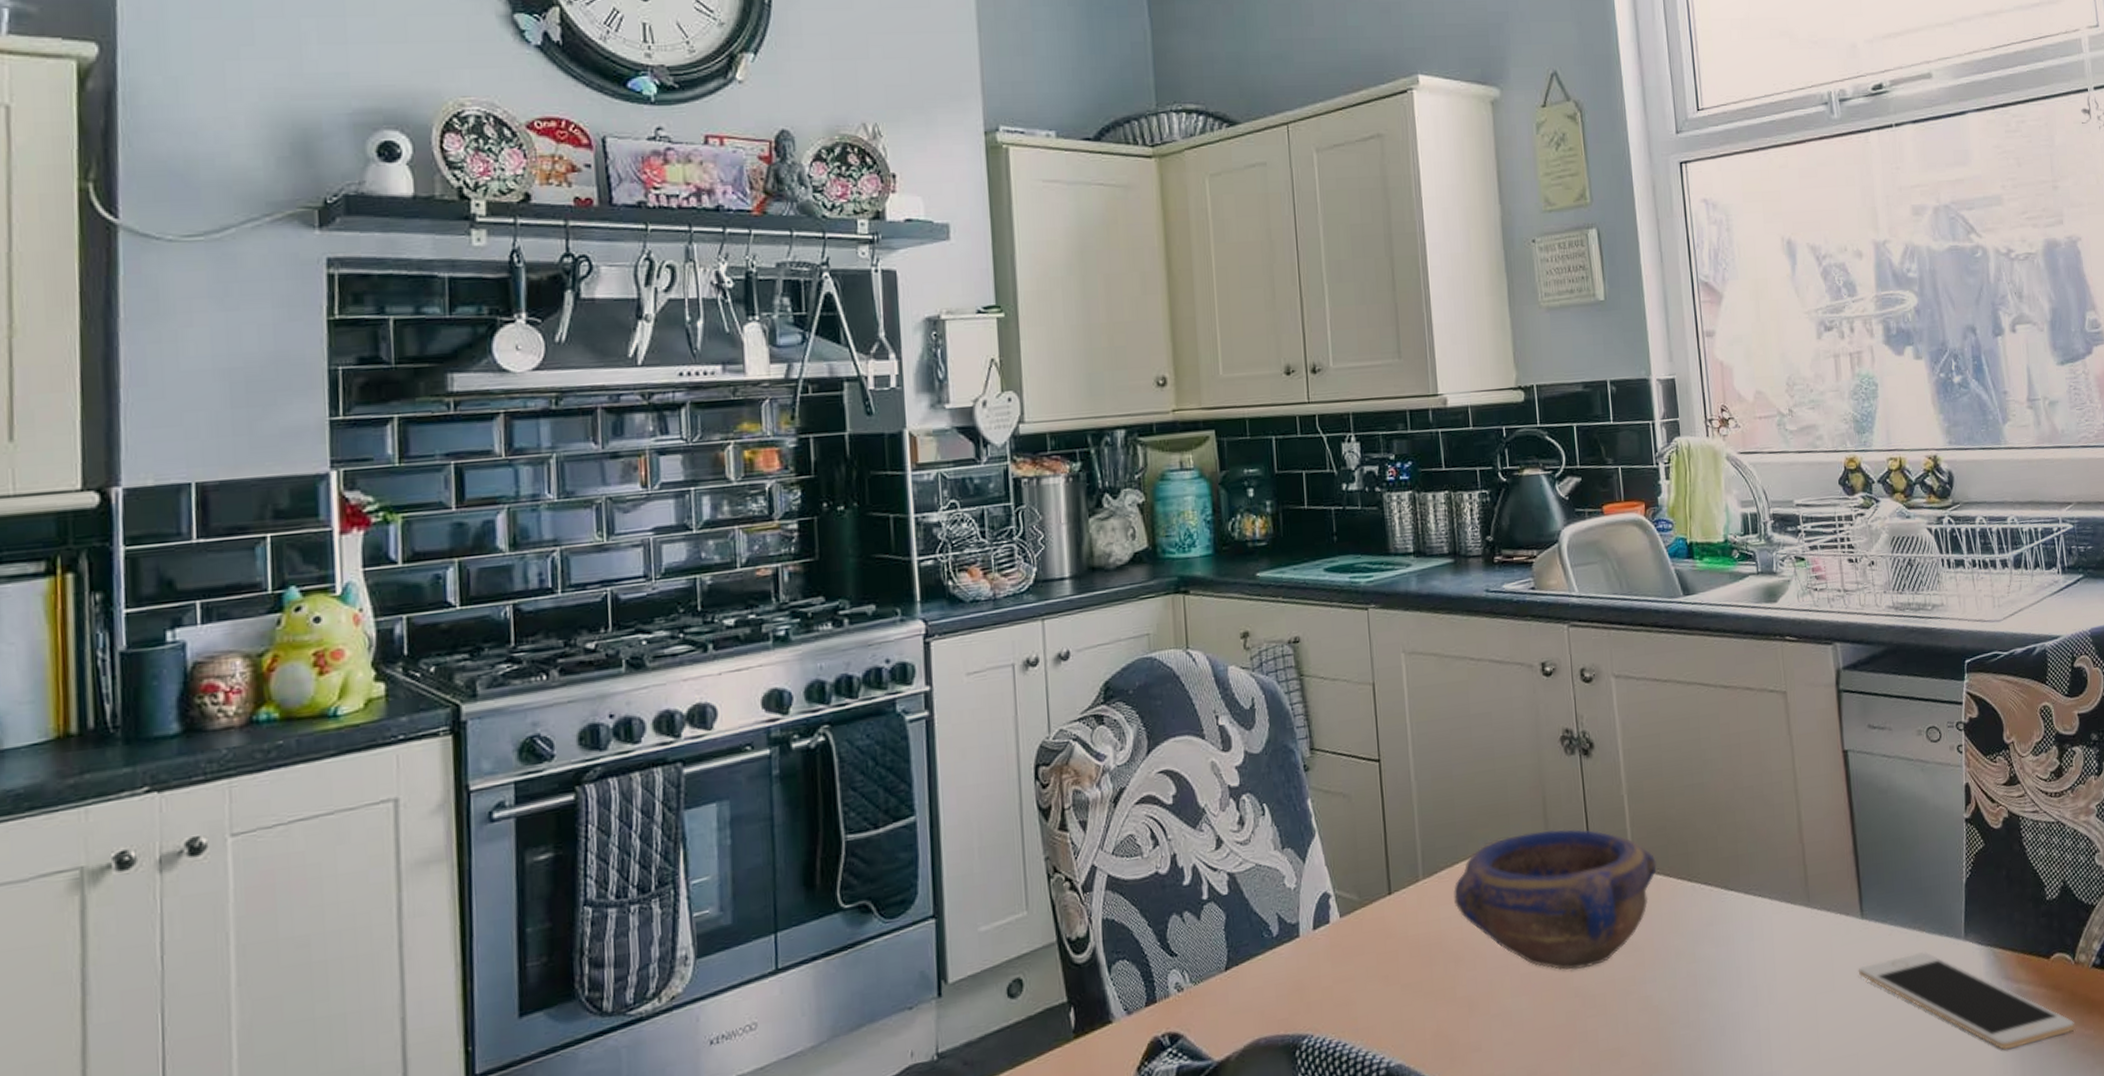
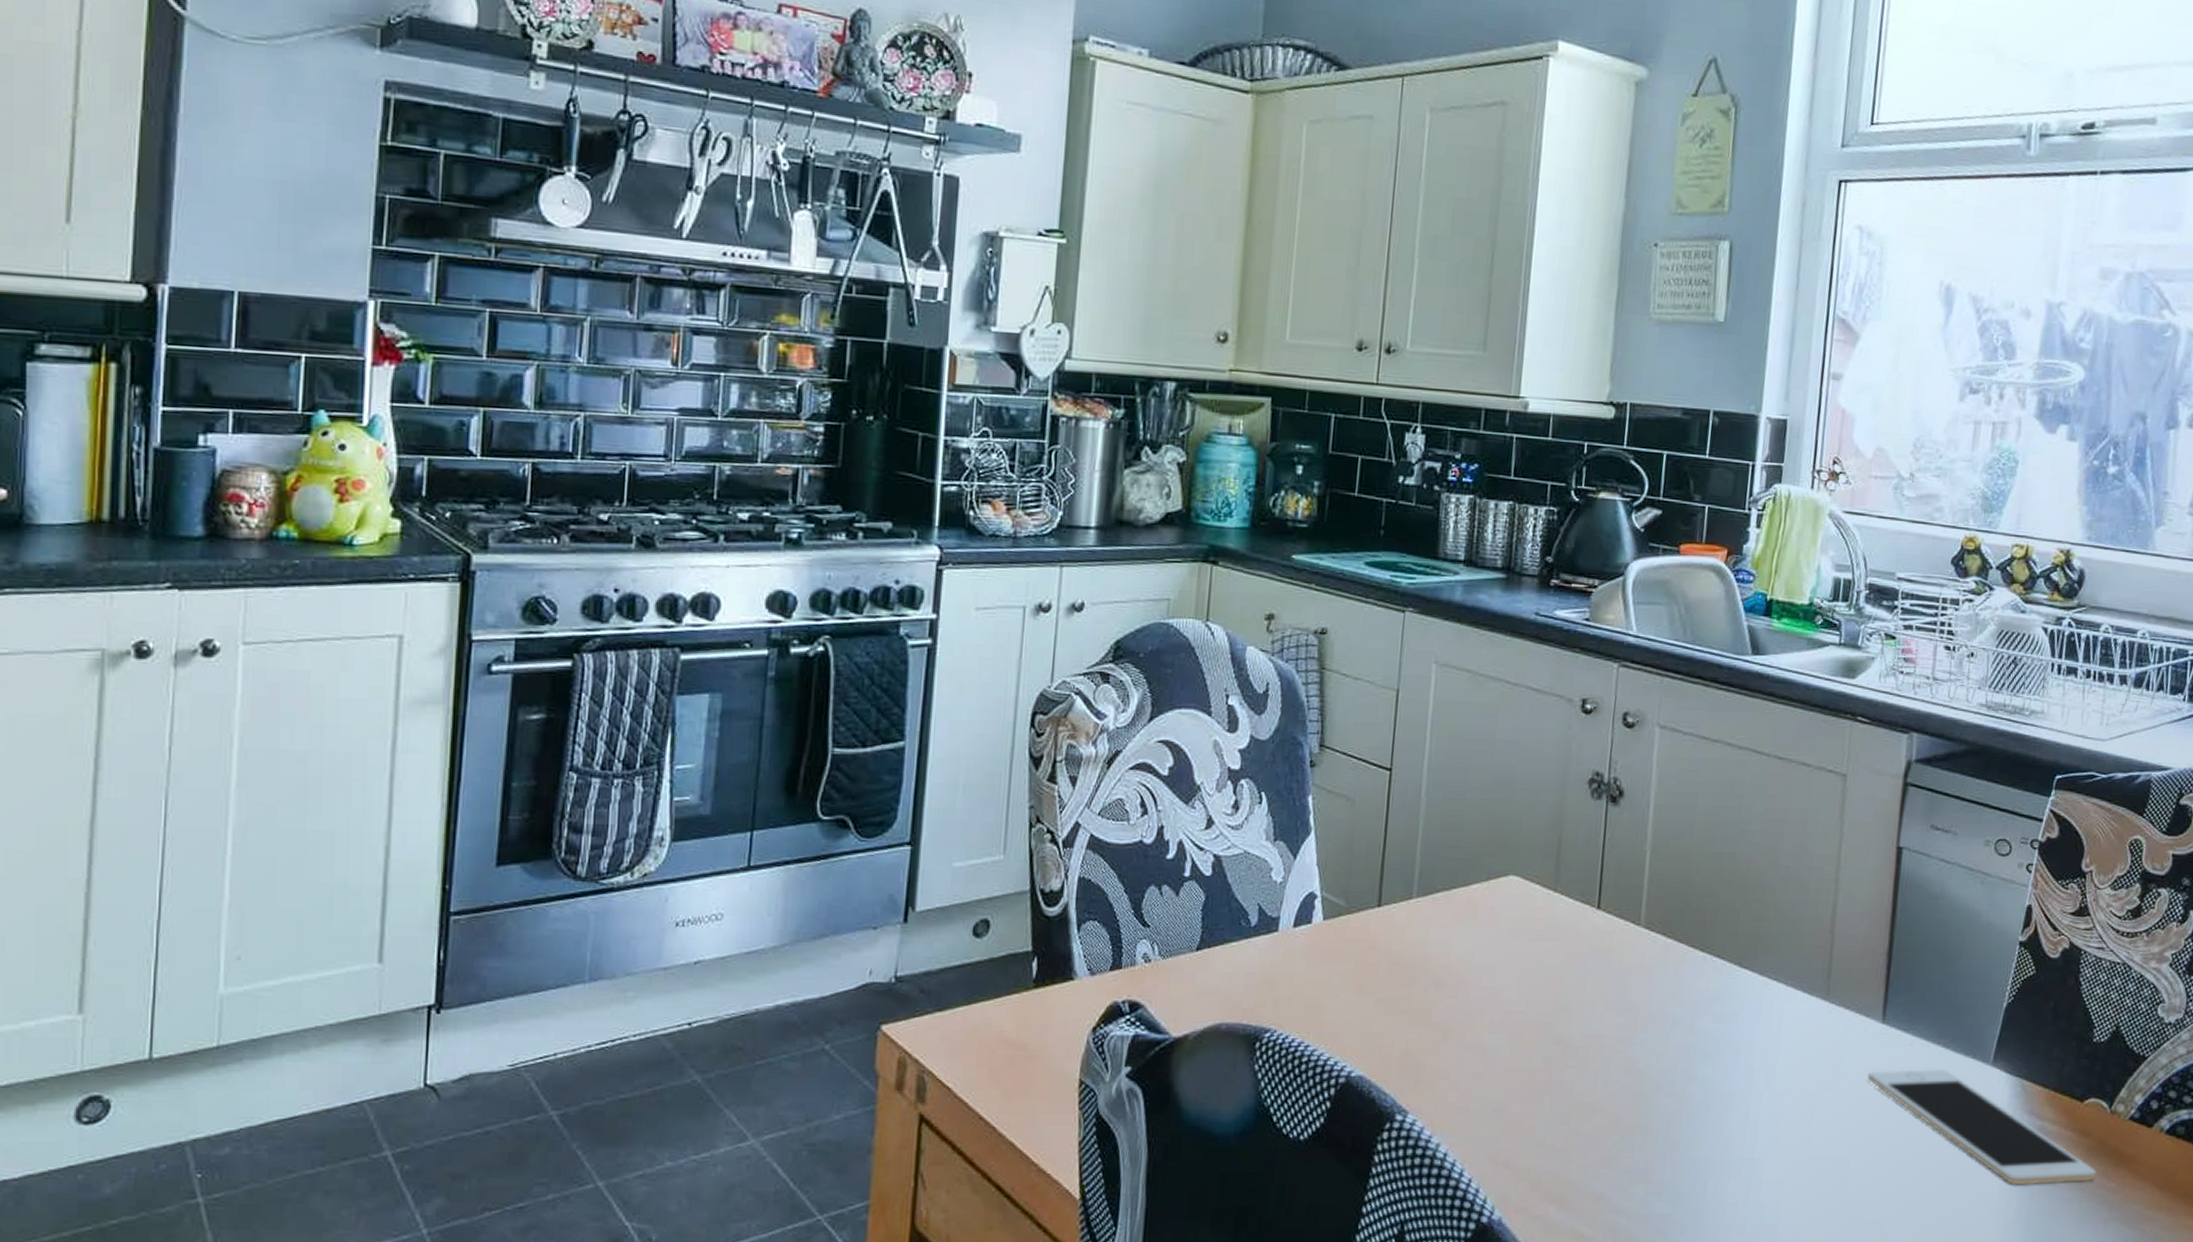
bowl: present [1454,829,1657,970] -> none [1445,871,1669,1018]

